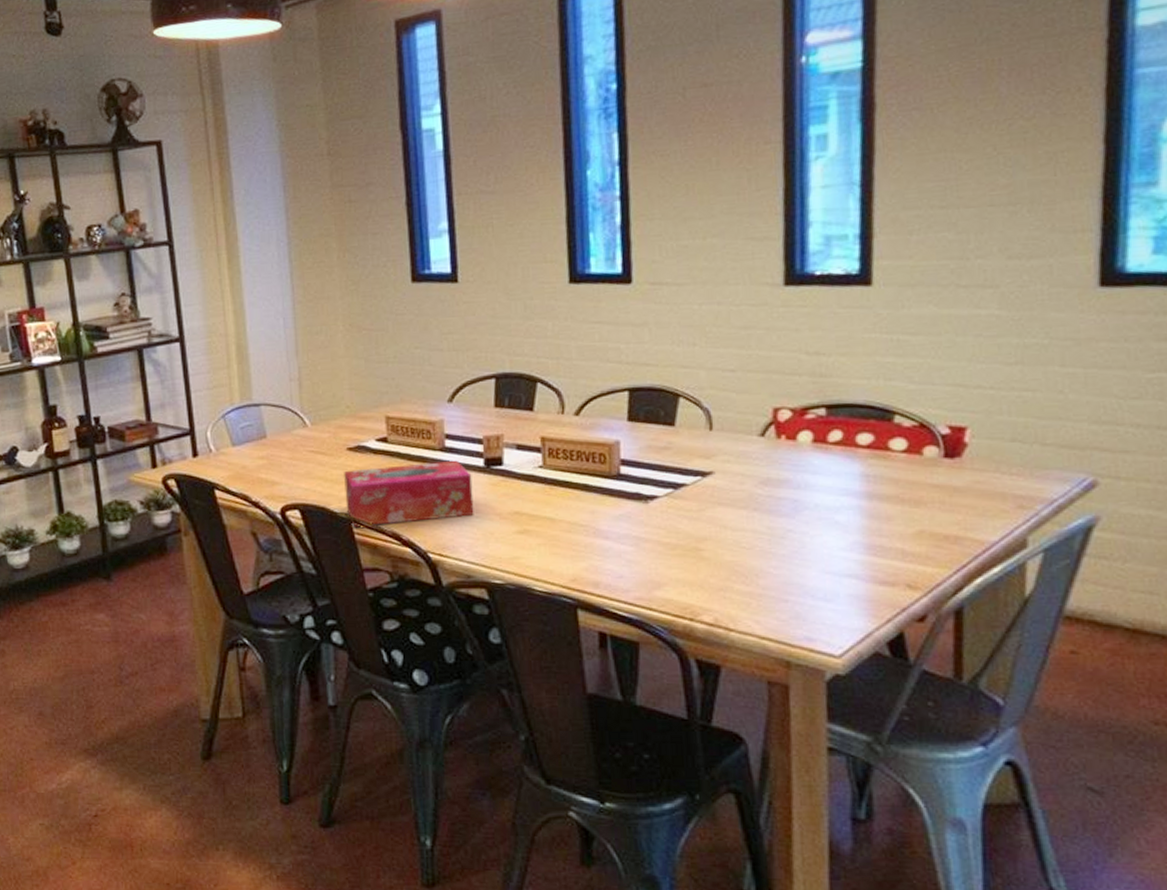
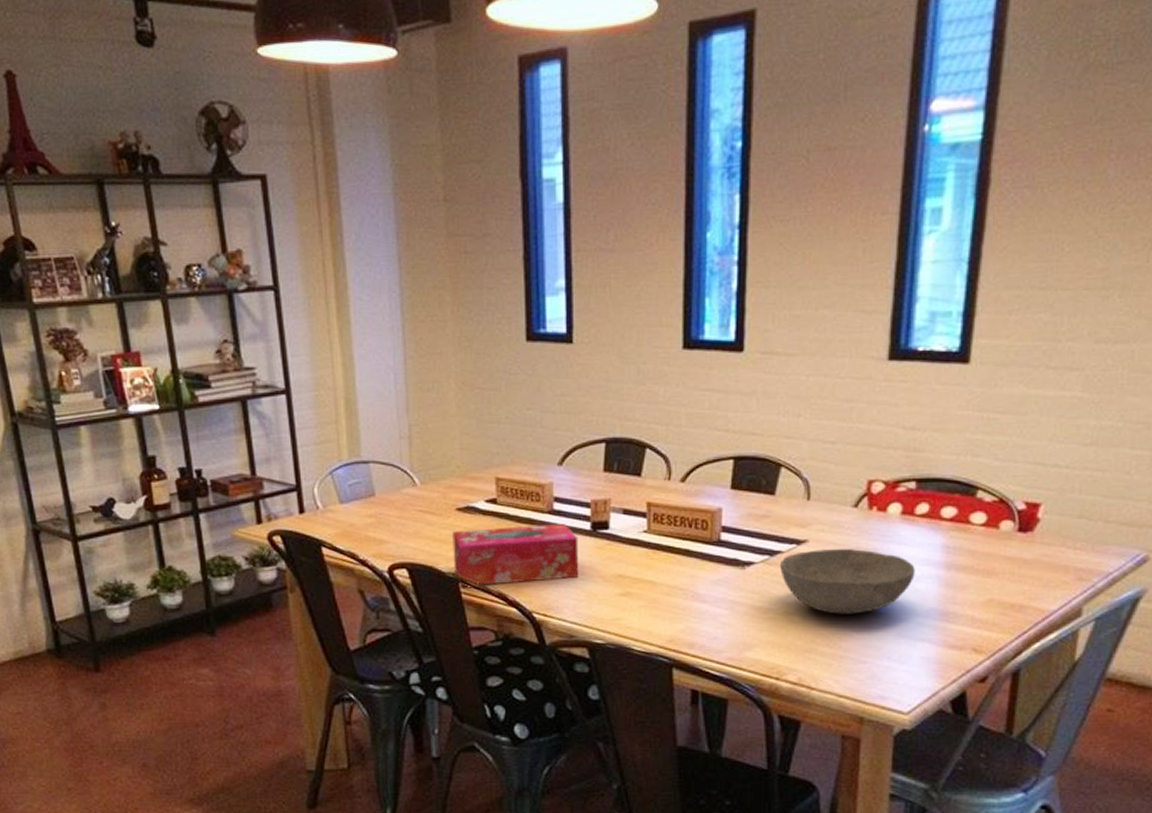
bowl: none [685,479,834,550] -> present [780,548,915,615]

